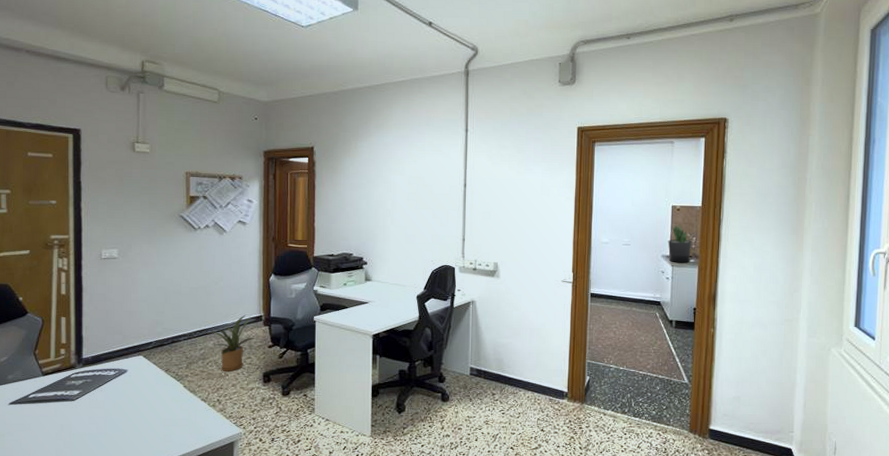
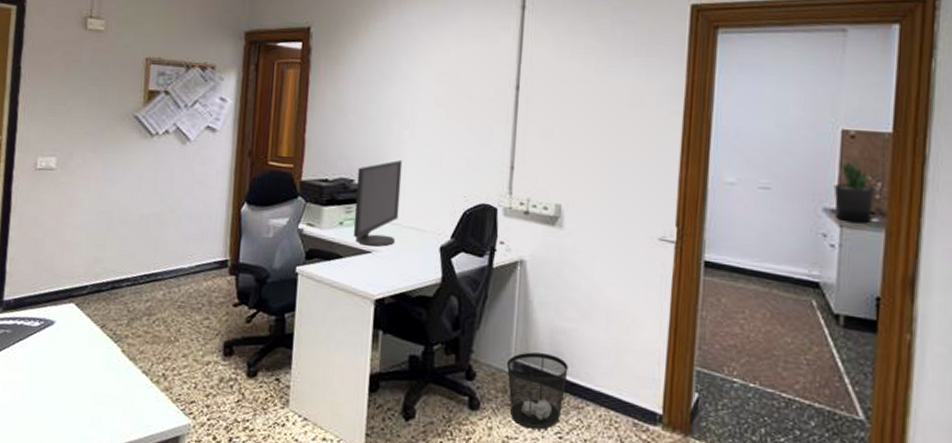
house plant: present [207,315,254,371] -> none [156,258,215,336]
computer monitor: none [354,239,387,299] -> present [353,160,403,247]
waste bin: none [466,360,507,410] -> present [507,352,568,430]

